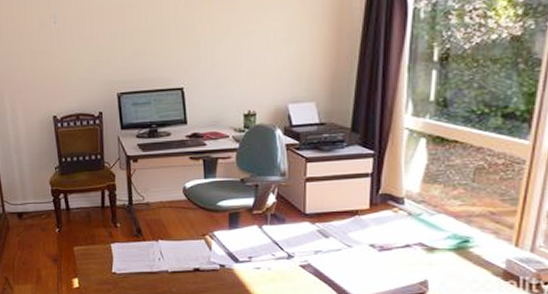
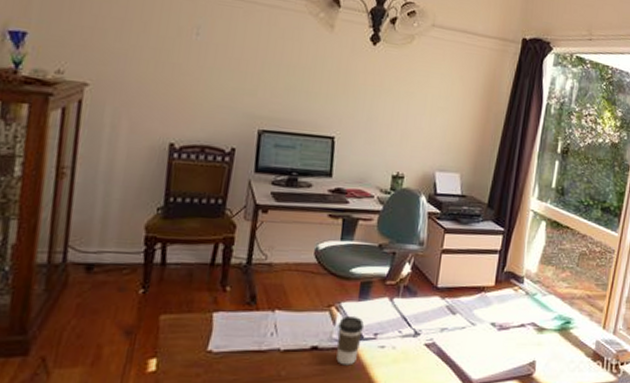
coffee cup: none [214,243,238,284] -> present [336,316,364,366]

